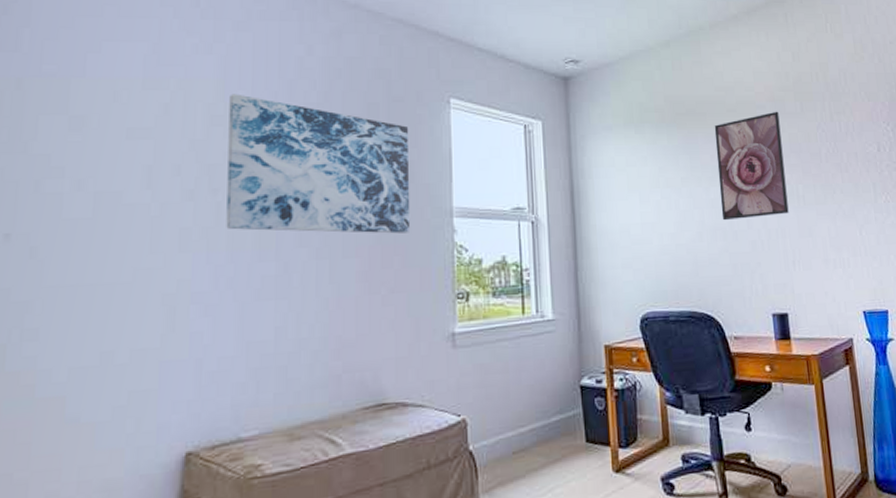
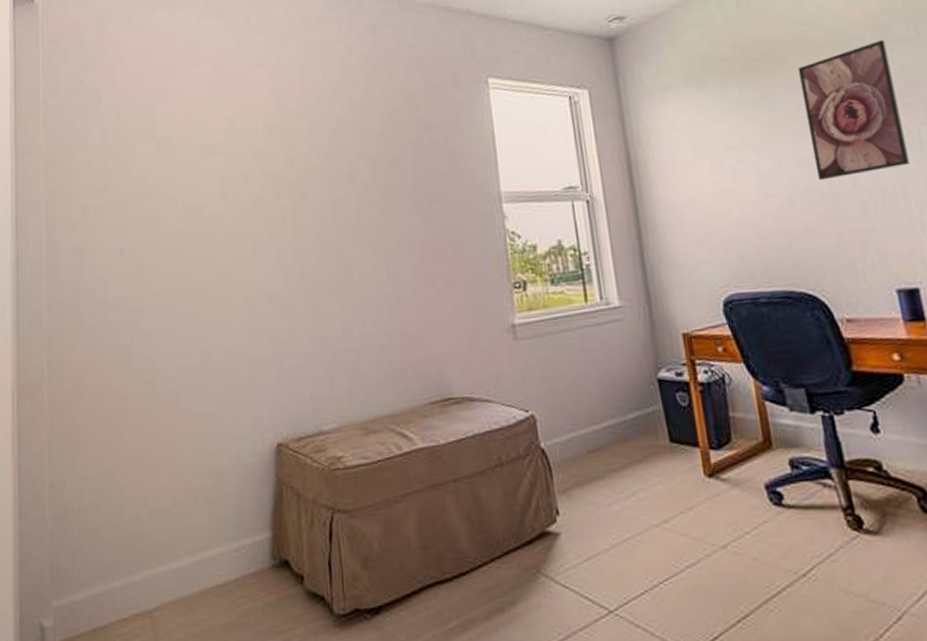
wall art: present [226,94,411,234] -> none [283,101,461,232]

